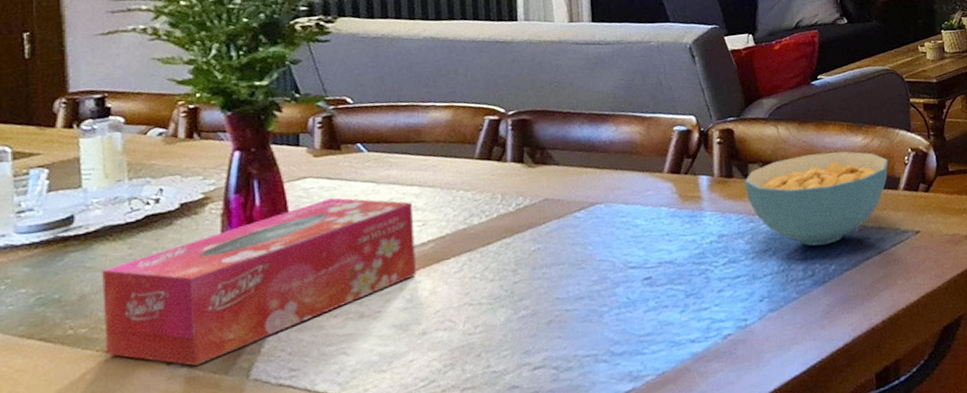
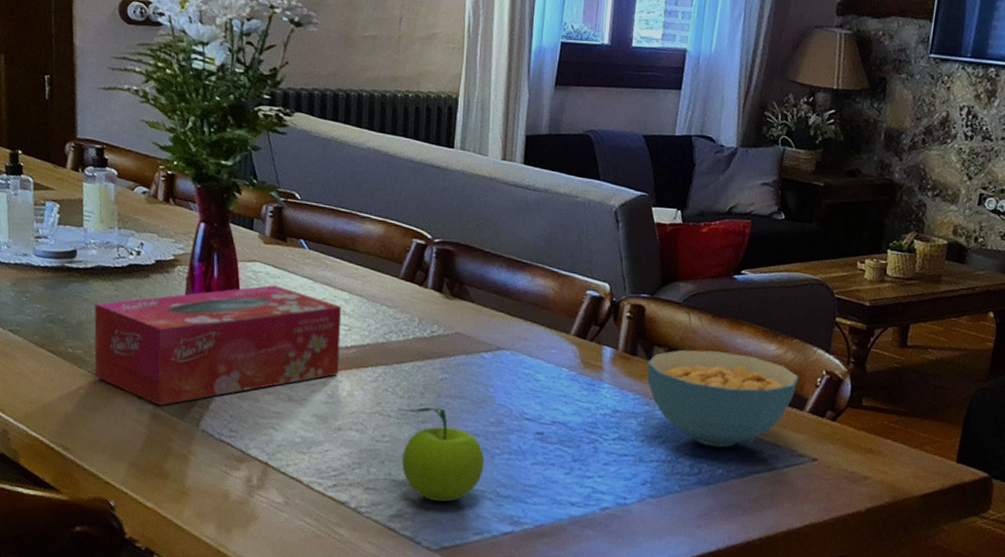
fruit: none [489,280,593,382] -> present [397,407,485,502]

